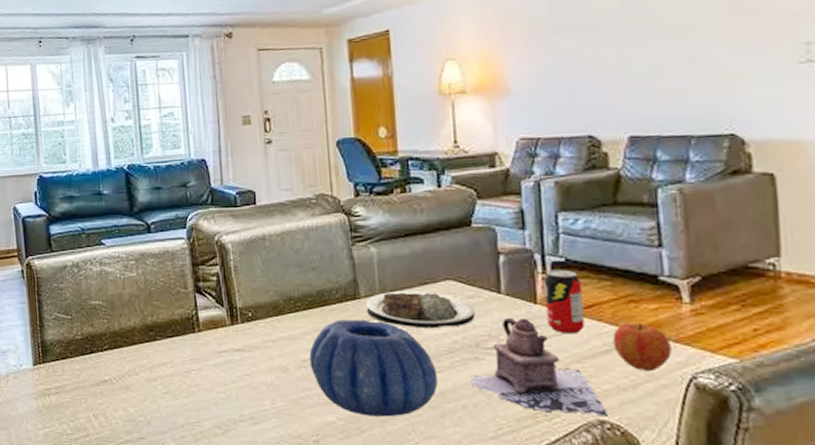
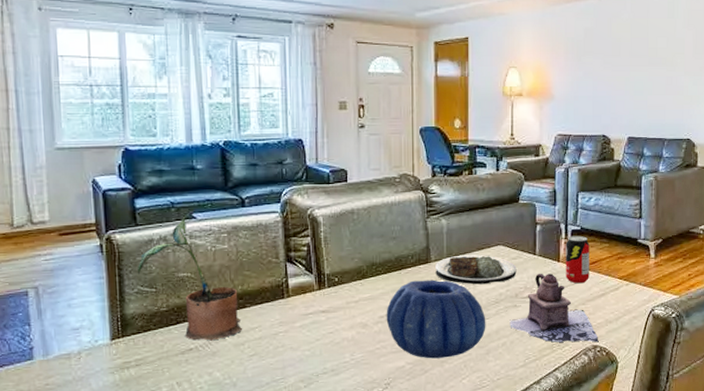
potted plant: none [53,242,155,374] -> present [137,215,243,341]
apple: present [612,322,672,372] -> none [606,273,641,308]

